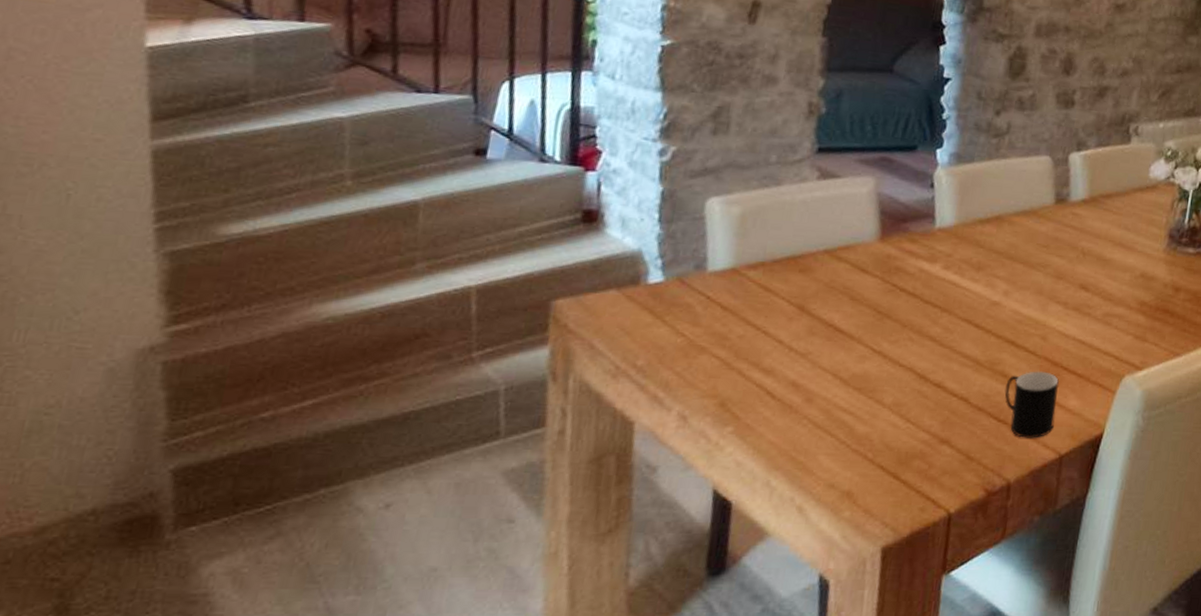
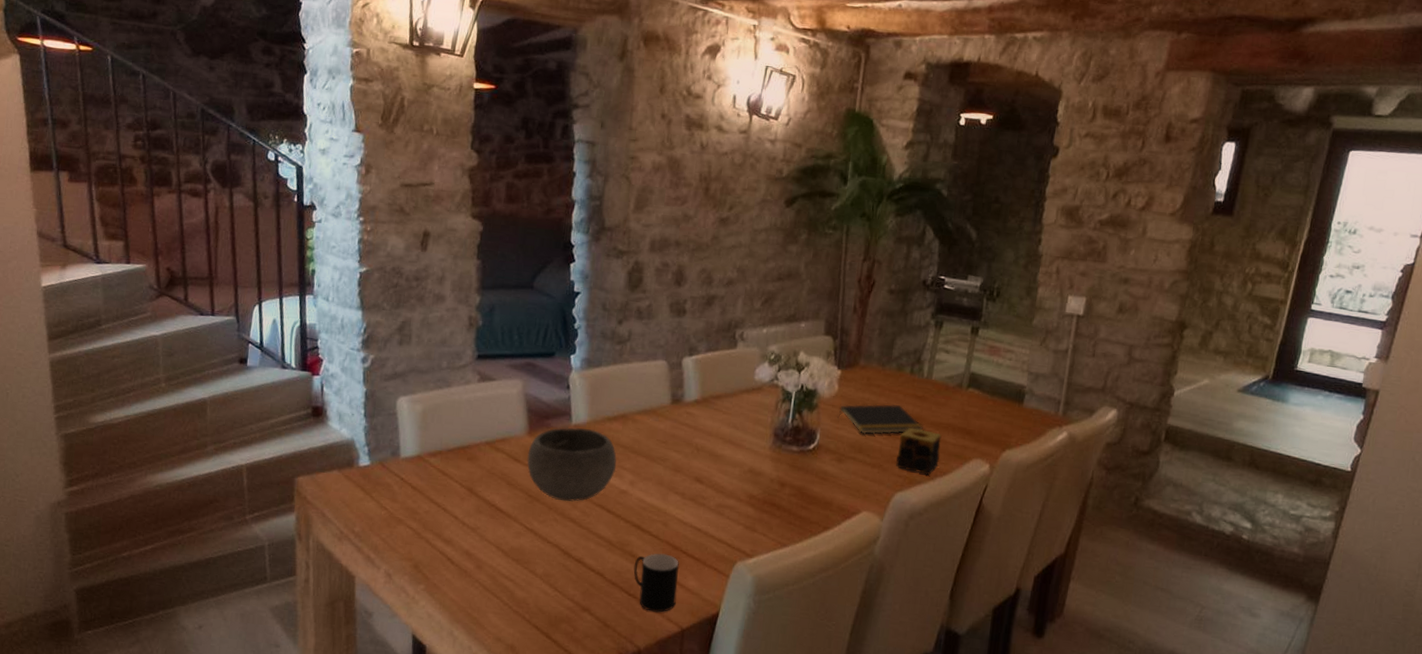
bowl: none [876,231,989,318] -> present [526,427,617,502]

